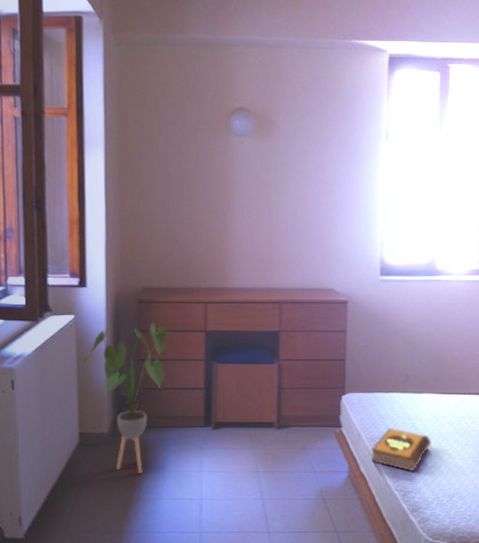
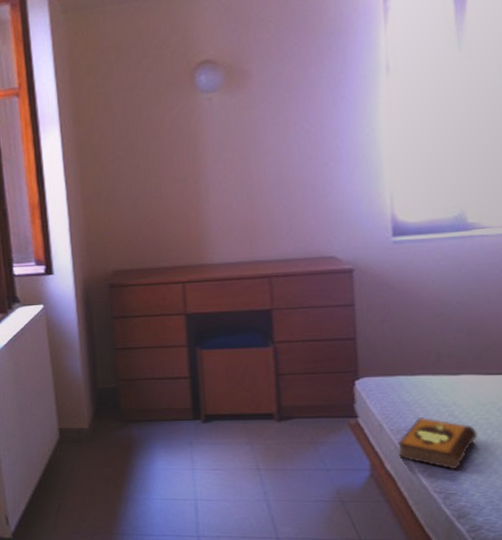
house plant: present [83,322,167,473] -> none [56,307,145,471]

